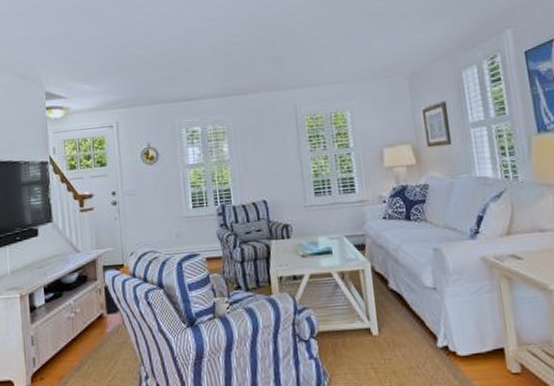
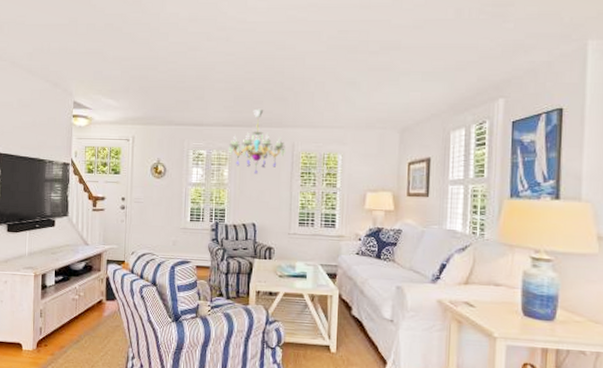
chandelier: none [224,73,288,146] -> present [228,108,285,174]

